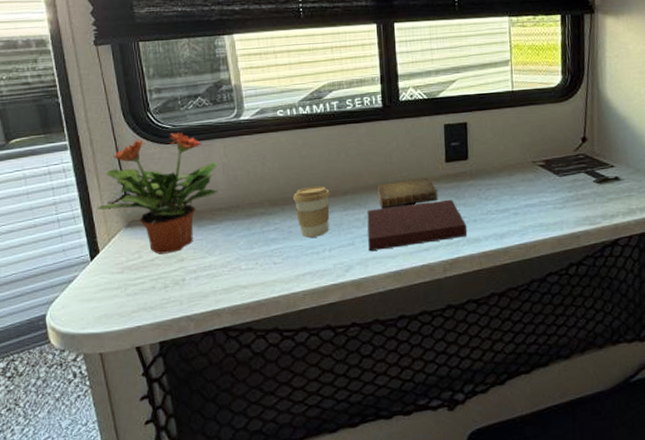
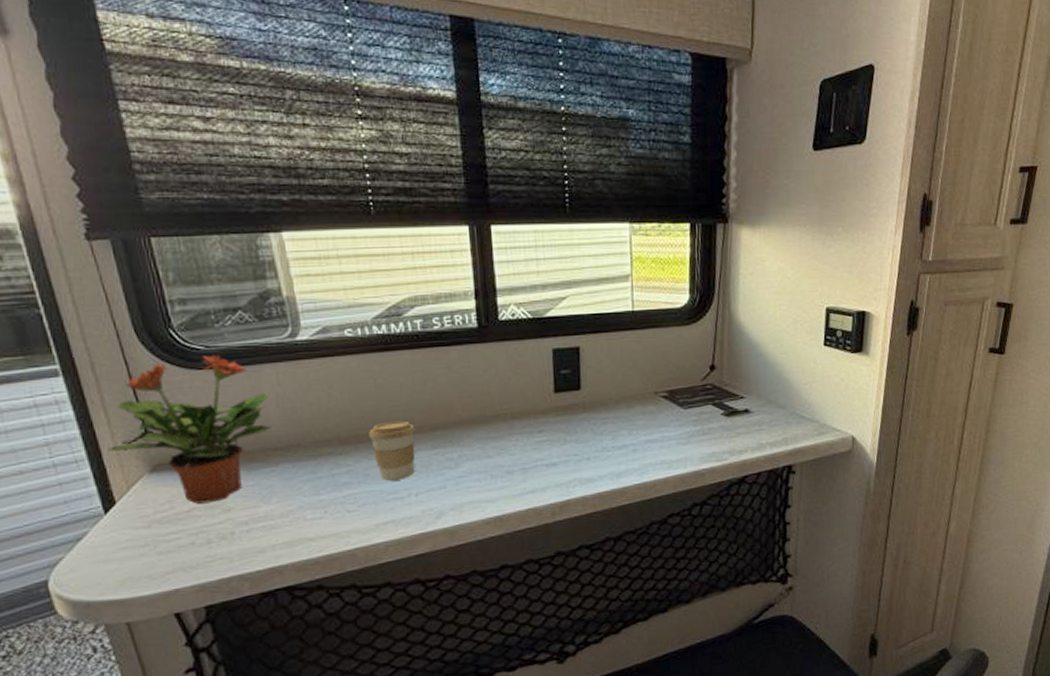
notebook: present [367,199,467,251] -> none [461,435,578,494]
book: present [378,177,437,208] -> none [473,410,545,445]

